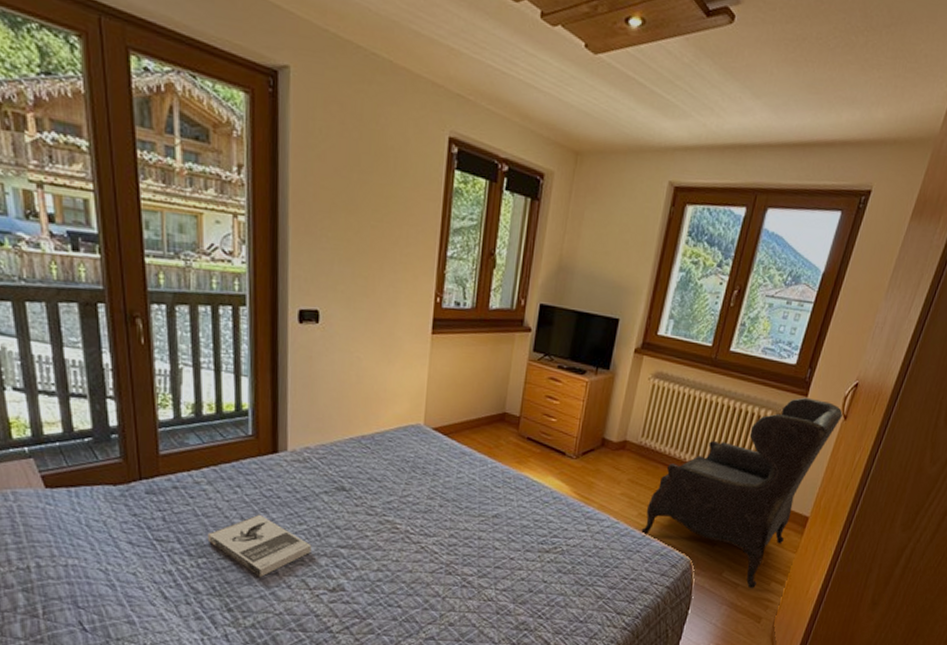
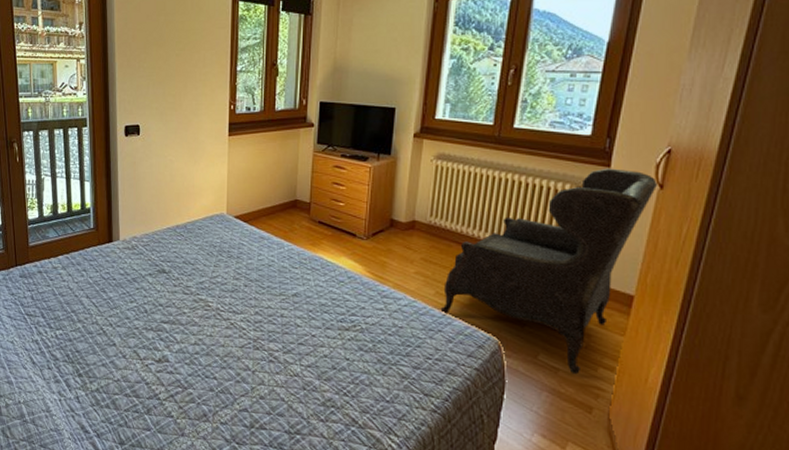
book: present [207,514,312,577] -> none [63,293,141,347]

